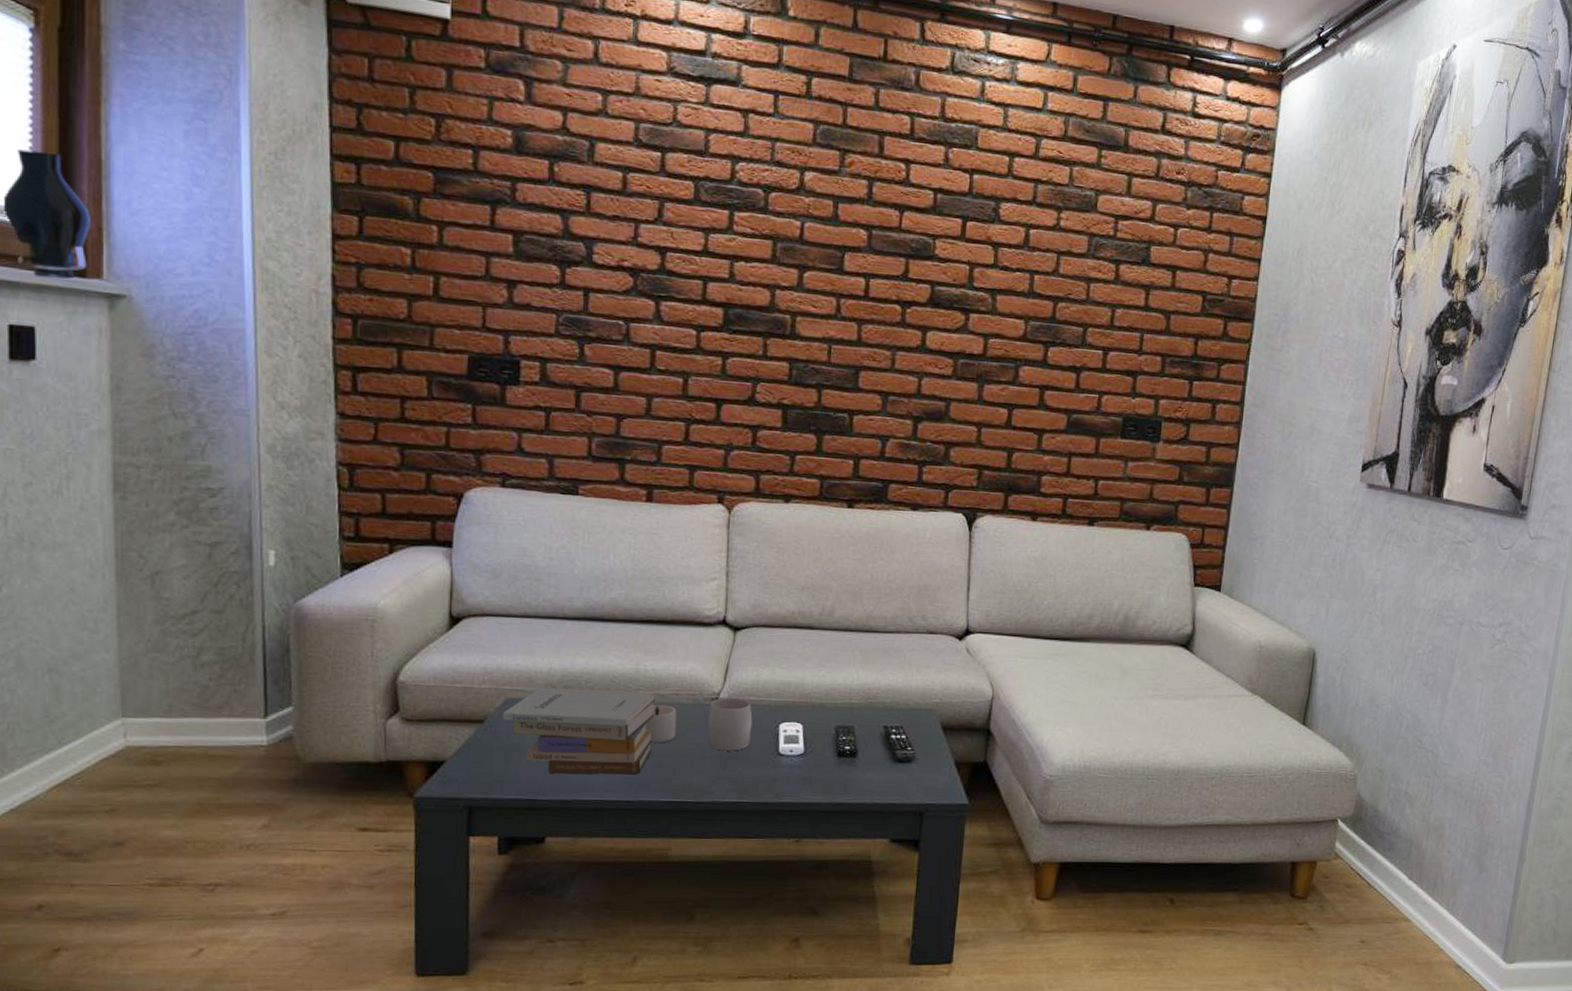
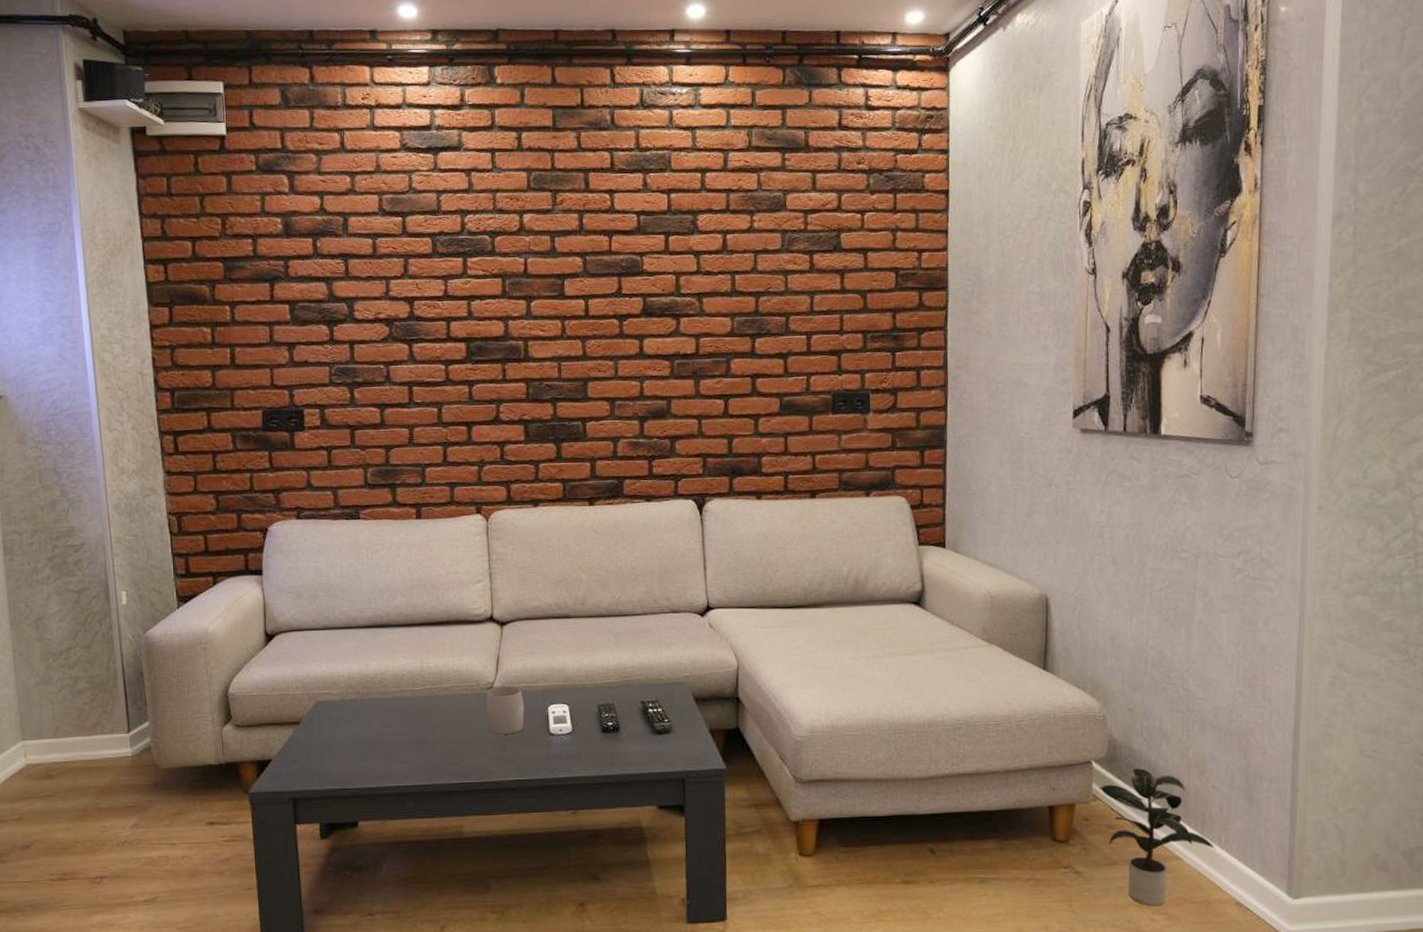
books: present [502,687,656,775] -> none [314,687,441,765]
candle: present [645,704,677,743] -> none [433,696,460,732]
potted plant: none [1341,829,1443,966] -> present [1099,768,1216,907]

